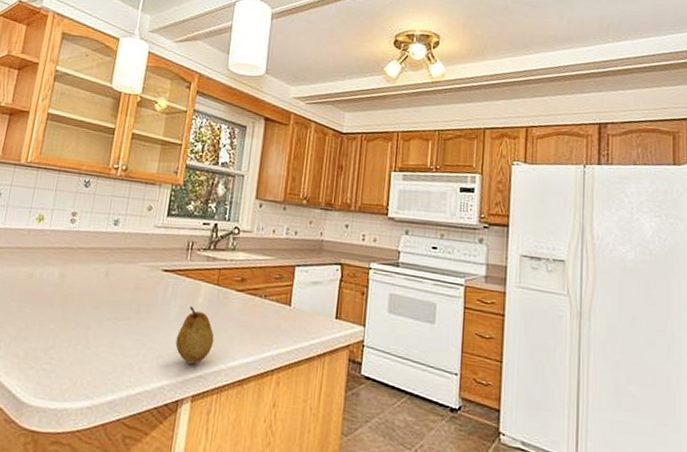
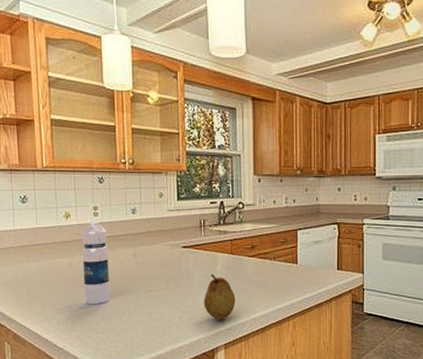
water bottle: none [37,225,82,327] -> present [81,219,110,304]

